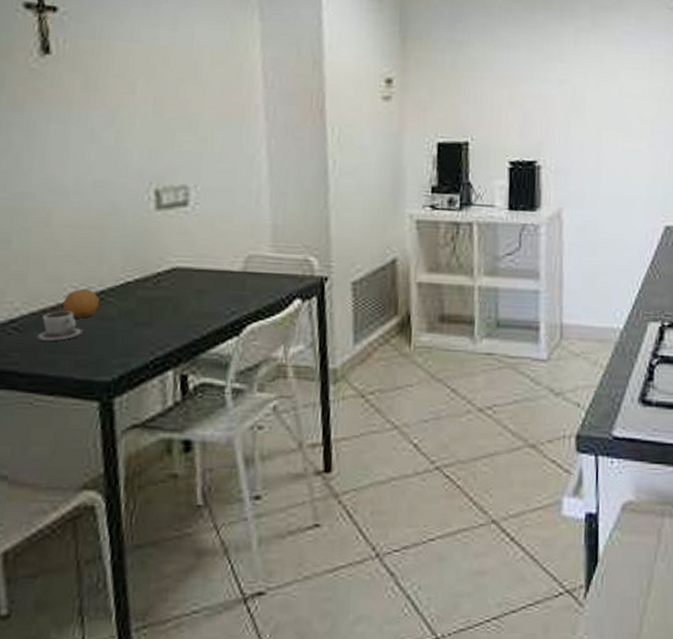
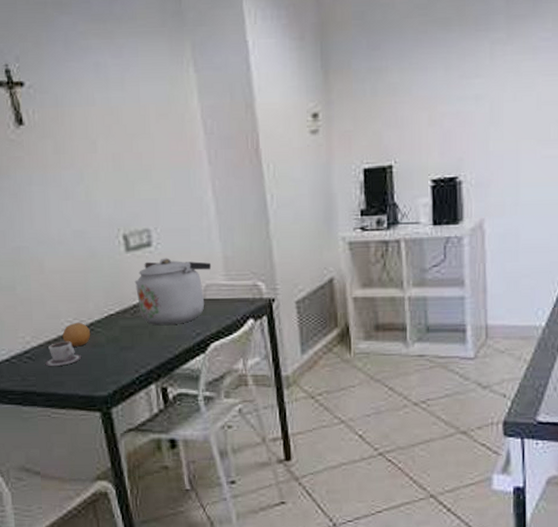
kettle: none [162,220,258,300] -> present [134,258,212,326]

